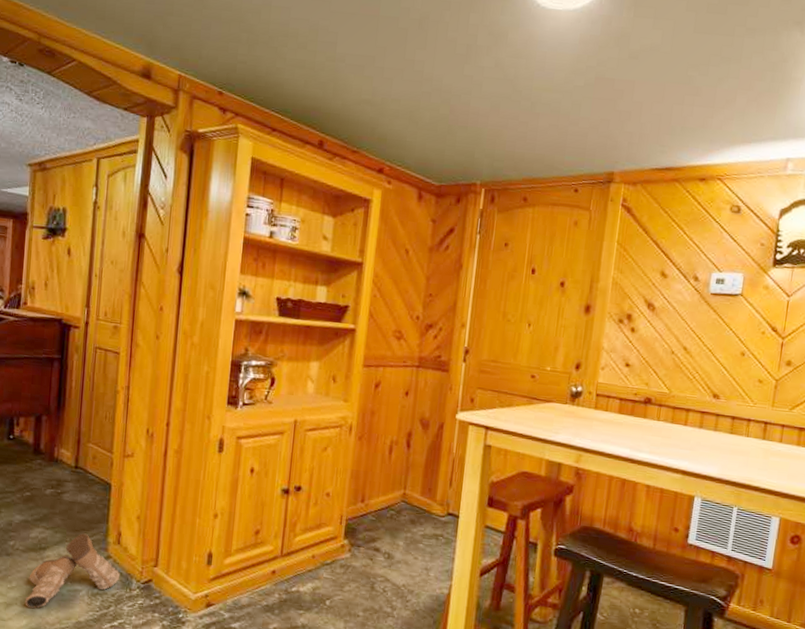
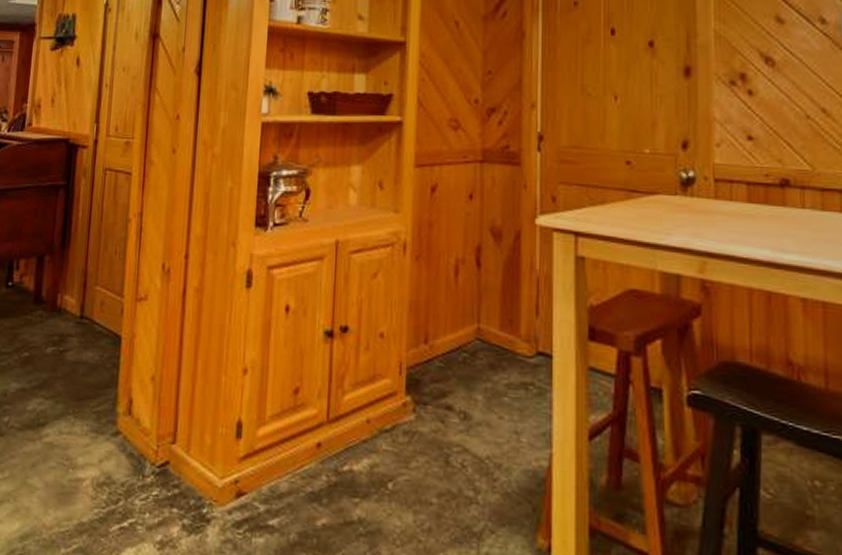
boots: present [25,533,121,608] -> none [18,402,132,506]

